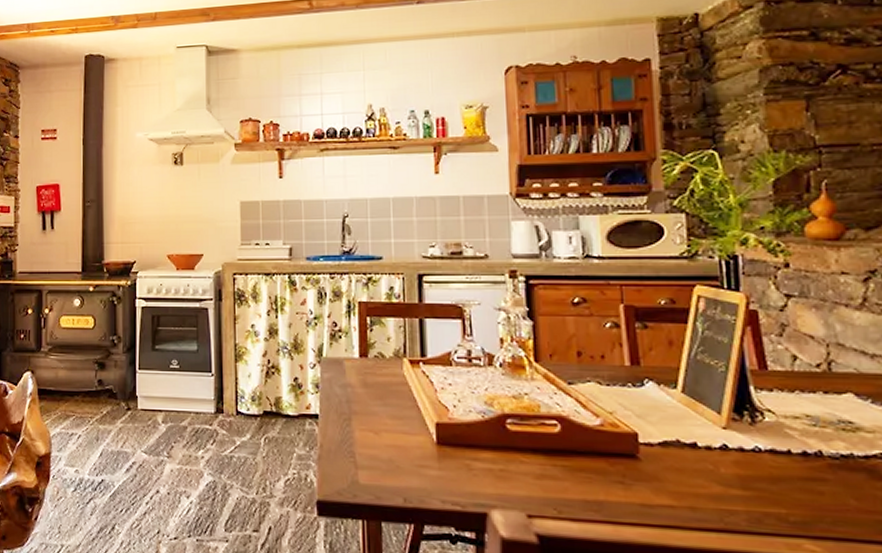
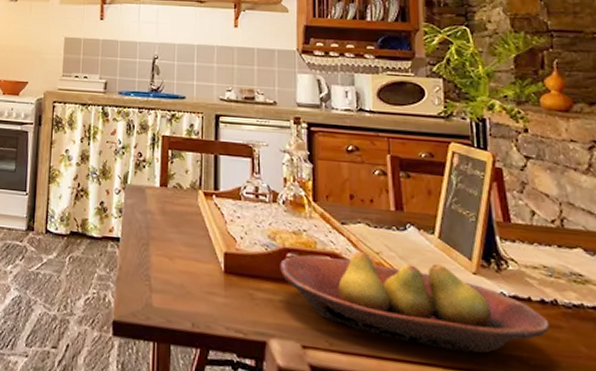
fruit bowl: none [499,411,813,513] -> present [280,250,550,353]

